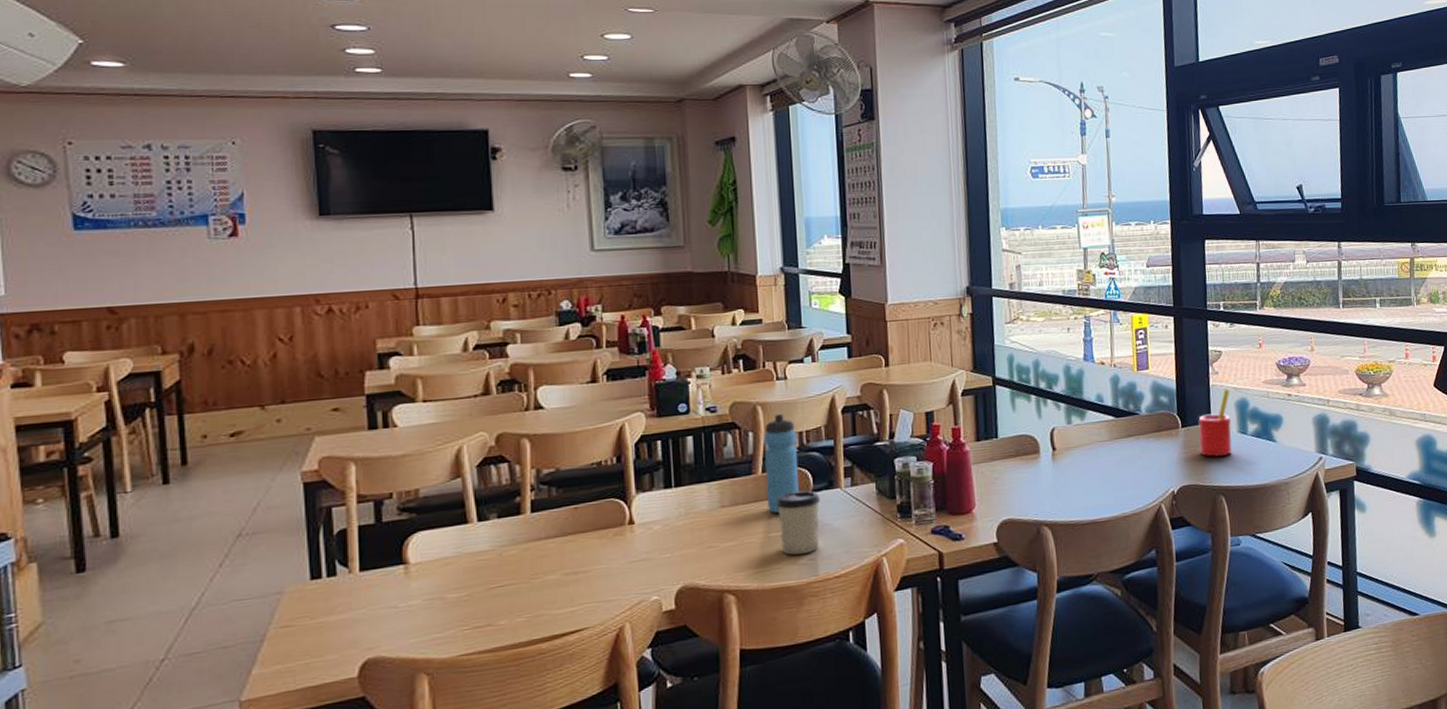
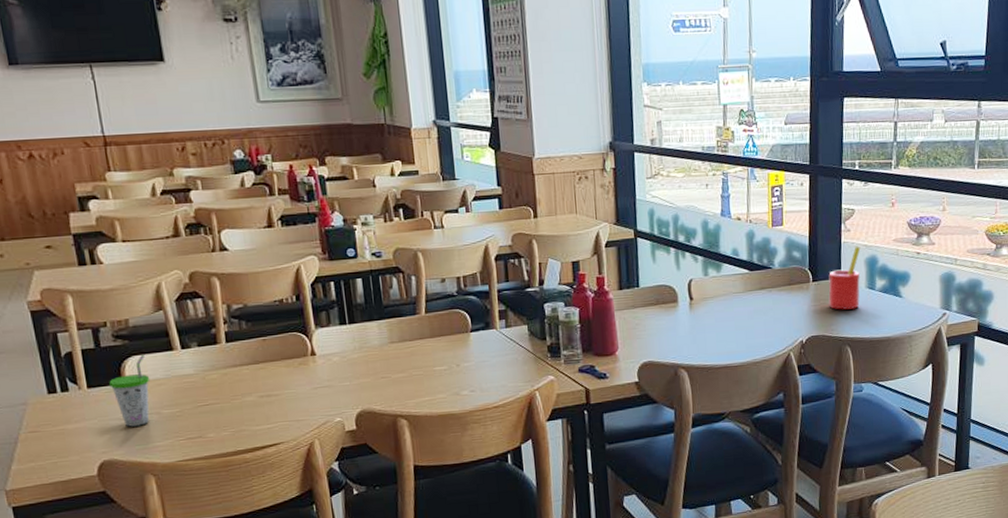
cup: none [387,529,437,617] -> present [109,354,151,427]
water bottle: present [764,413,799,513] -> none [425,259,459,350]
cup: present [777,490,821,555] -> none [439,330,479,387]

